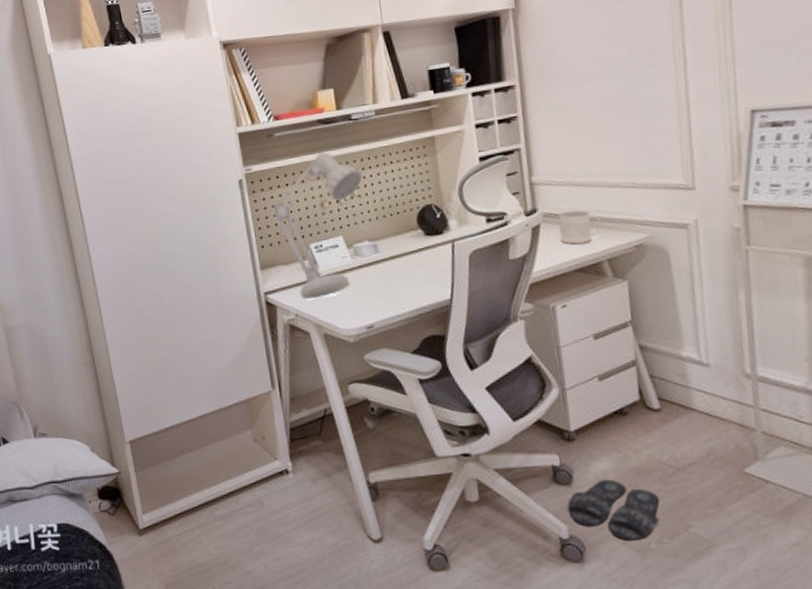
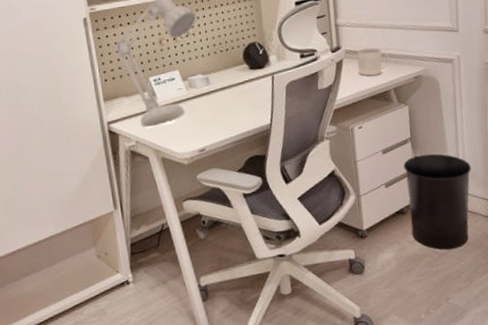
slippers: present [567,479,661,541] -> none [360,266,429,315]
waste bin: none [623,341,718,464] -> present [403,153,471,250]

